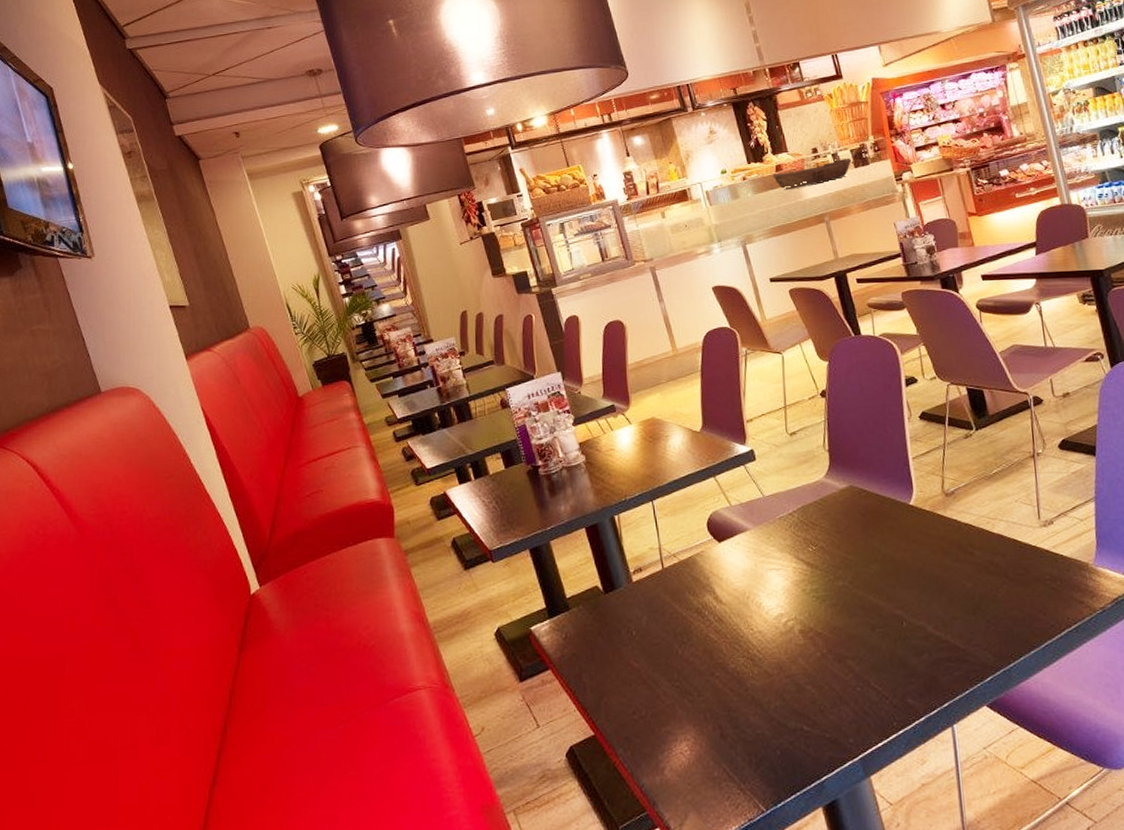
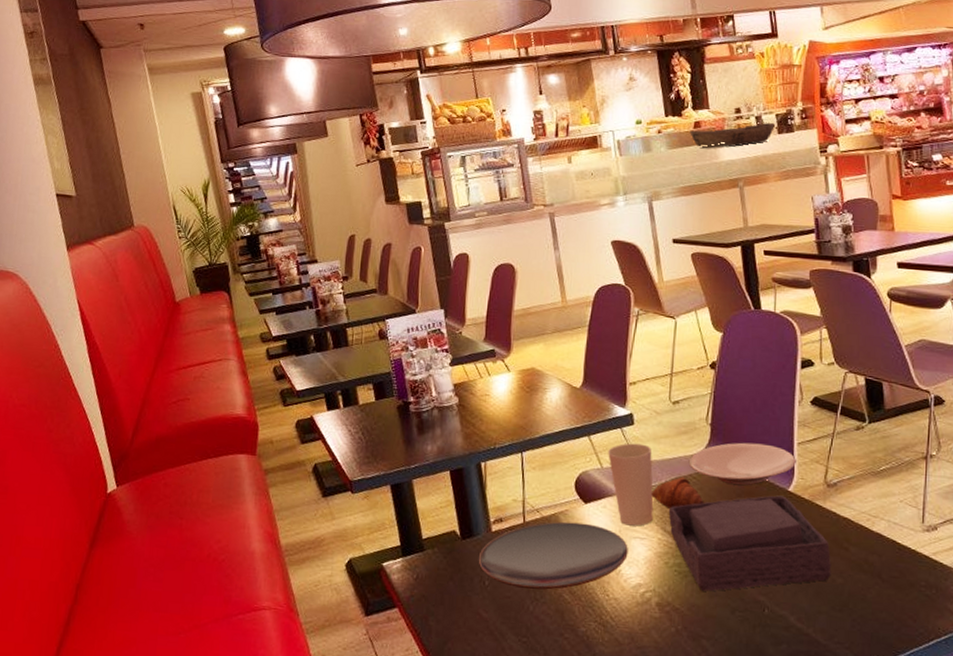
plate: none [623,561,766,634] -> present [478,521,628,590]
cup: none [734,477,786,559] -> present [608,443,654,526]
croissant: none [781,504,832,537] -> present [651,477,704,509]
napkin holder: none [799,510,961,613] -> present [668,495,832,592]
saucer: none [812,462,914,506] -> present [688,442,796,486]

